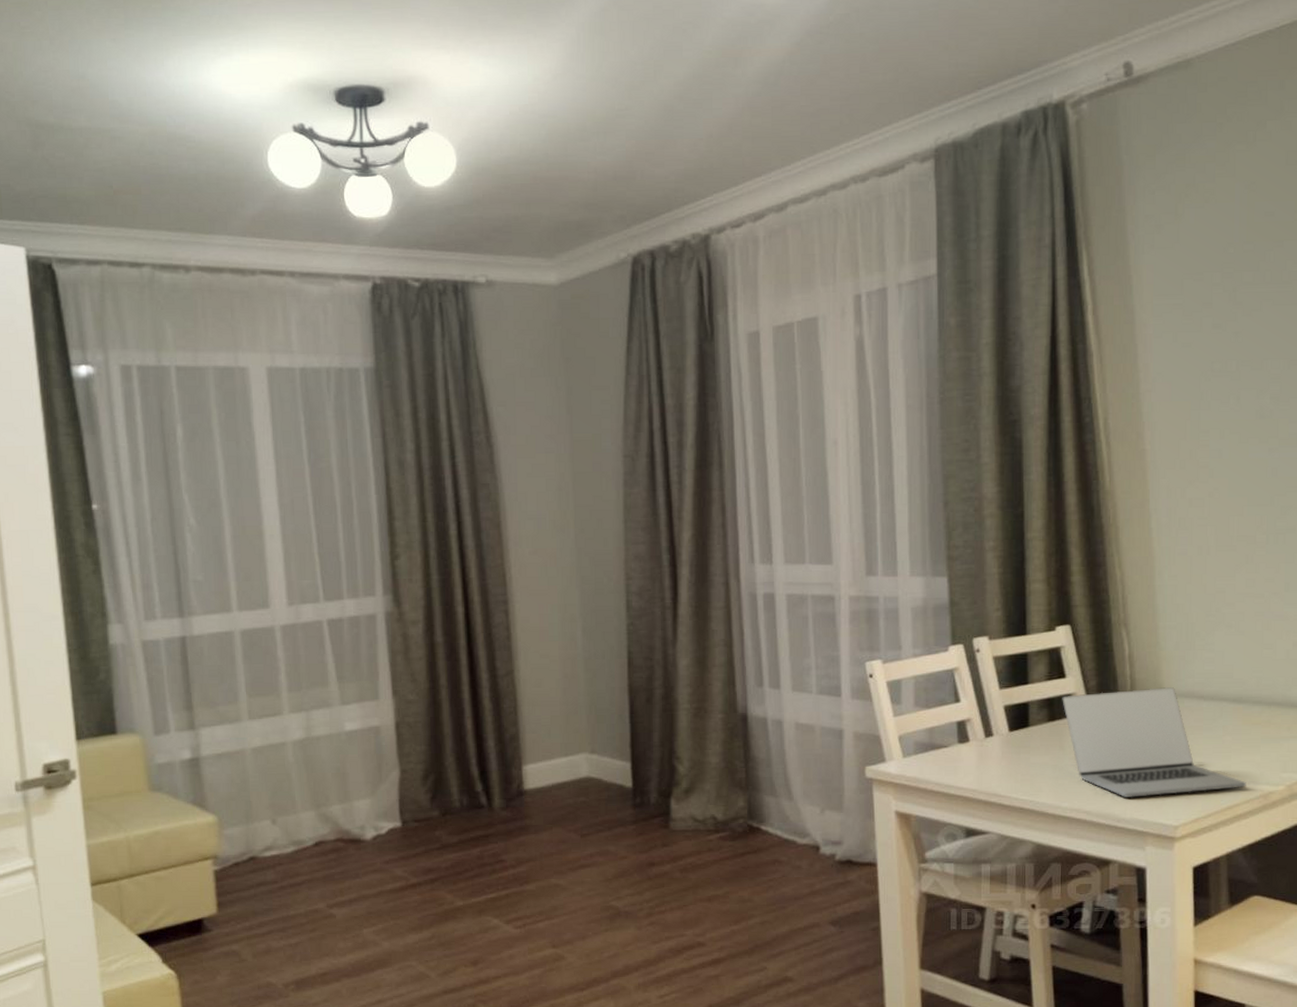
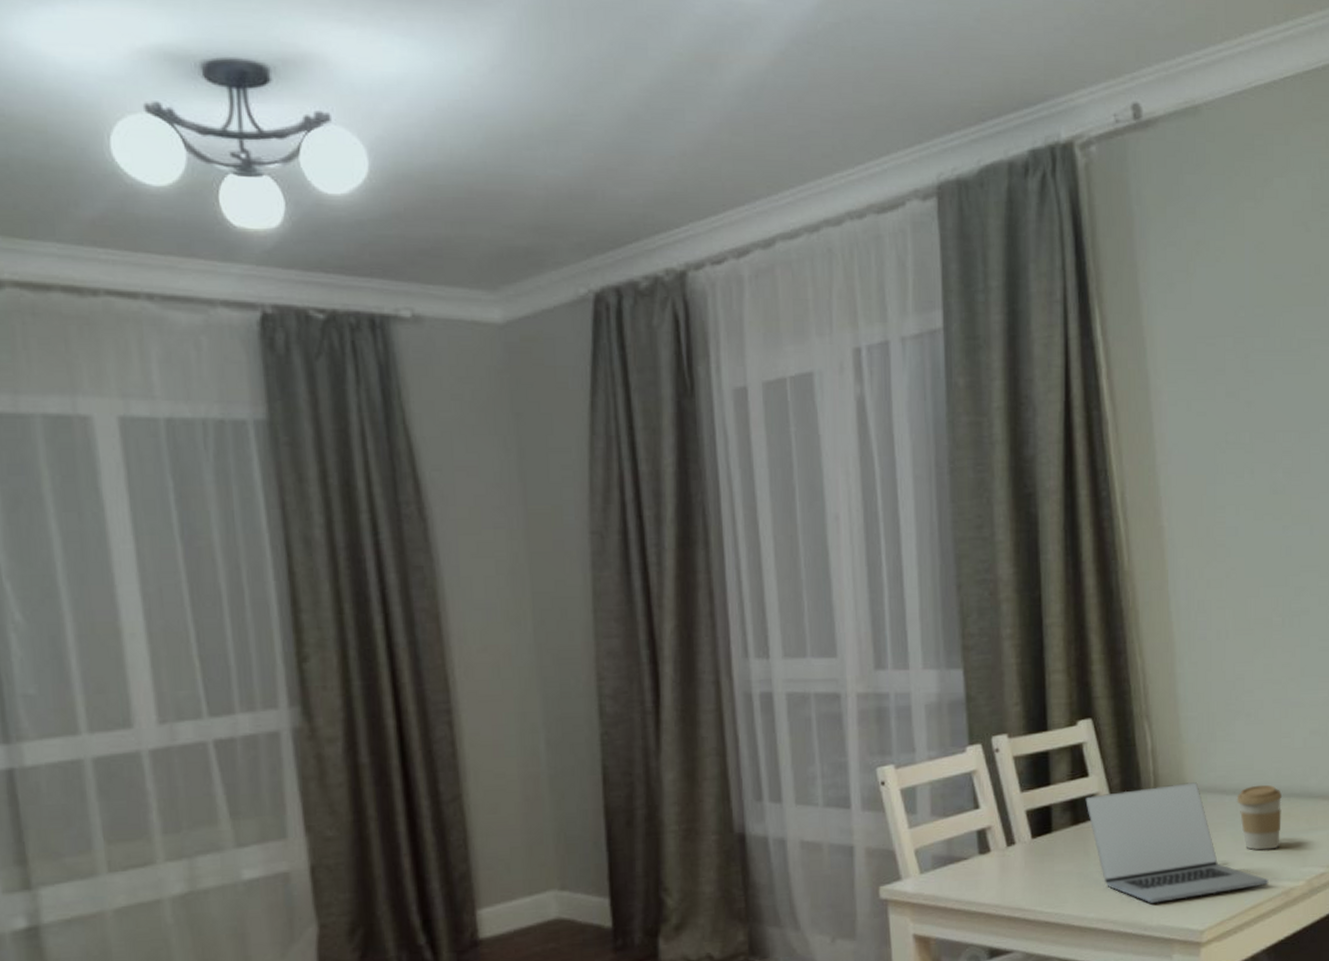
coffee cup: none [1214,692,1263,754] -> present [1236,784,1283,851]

